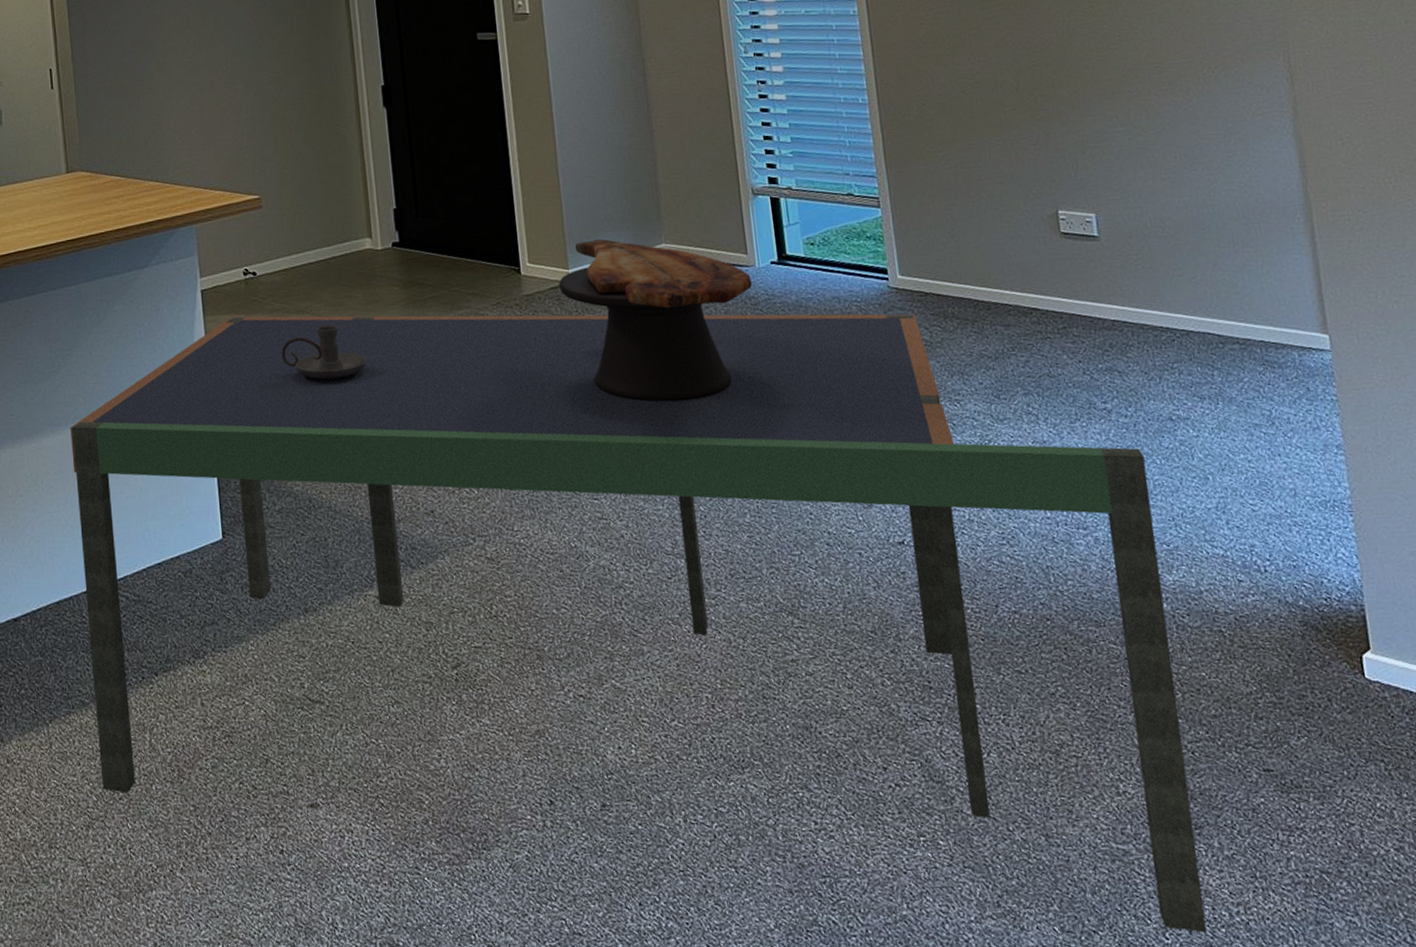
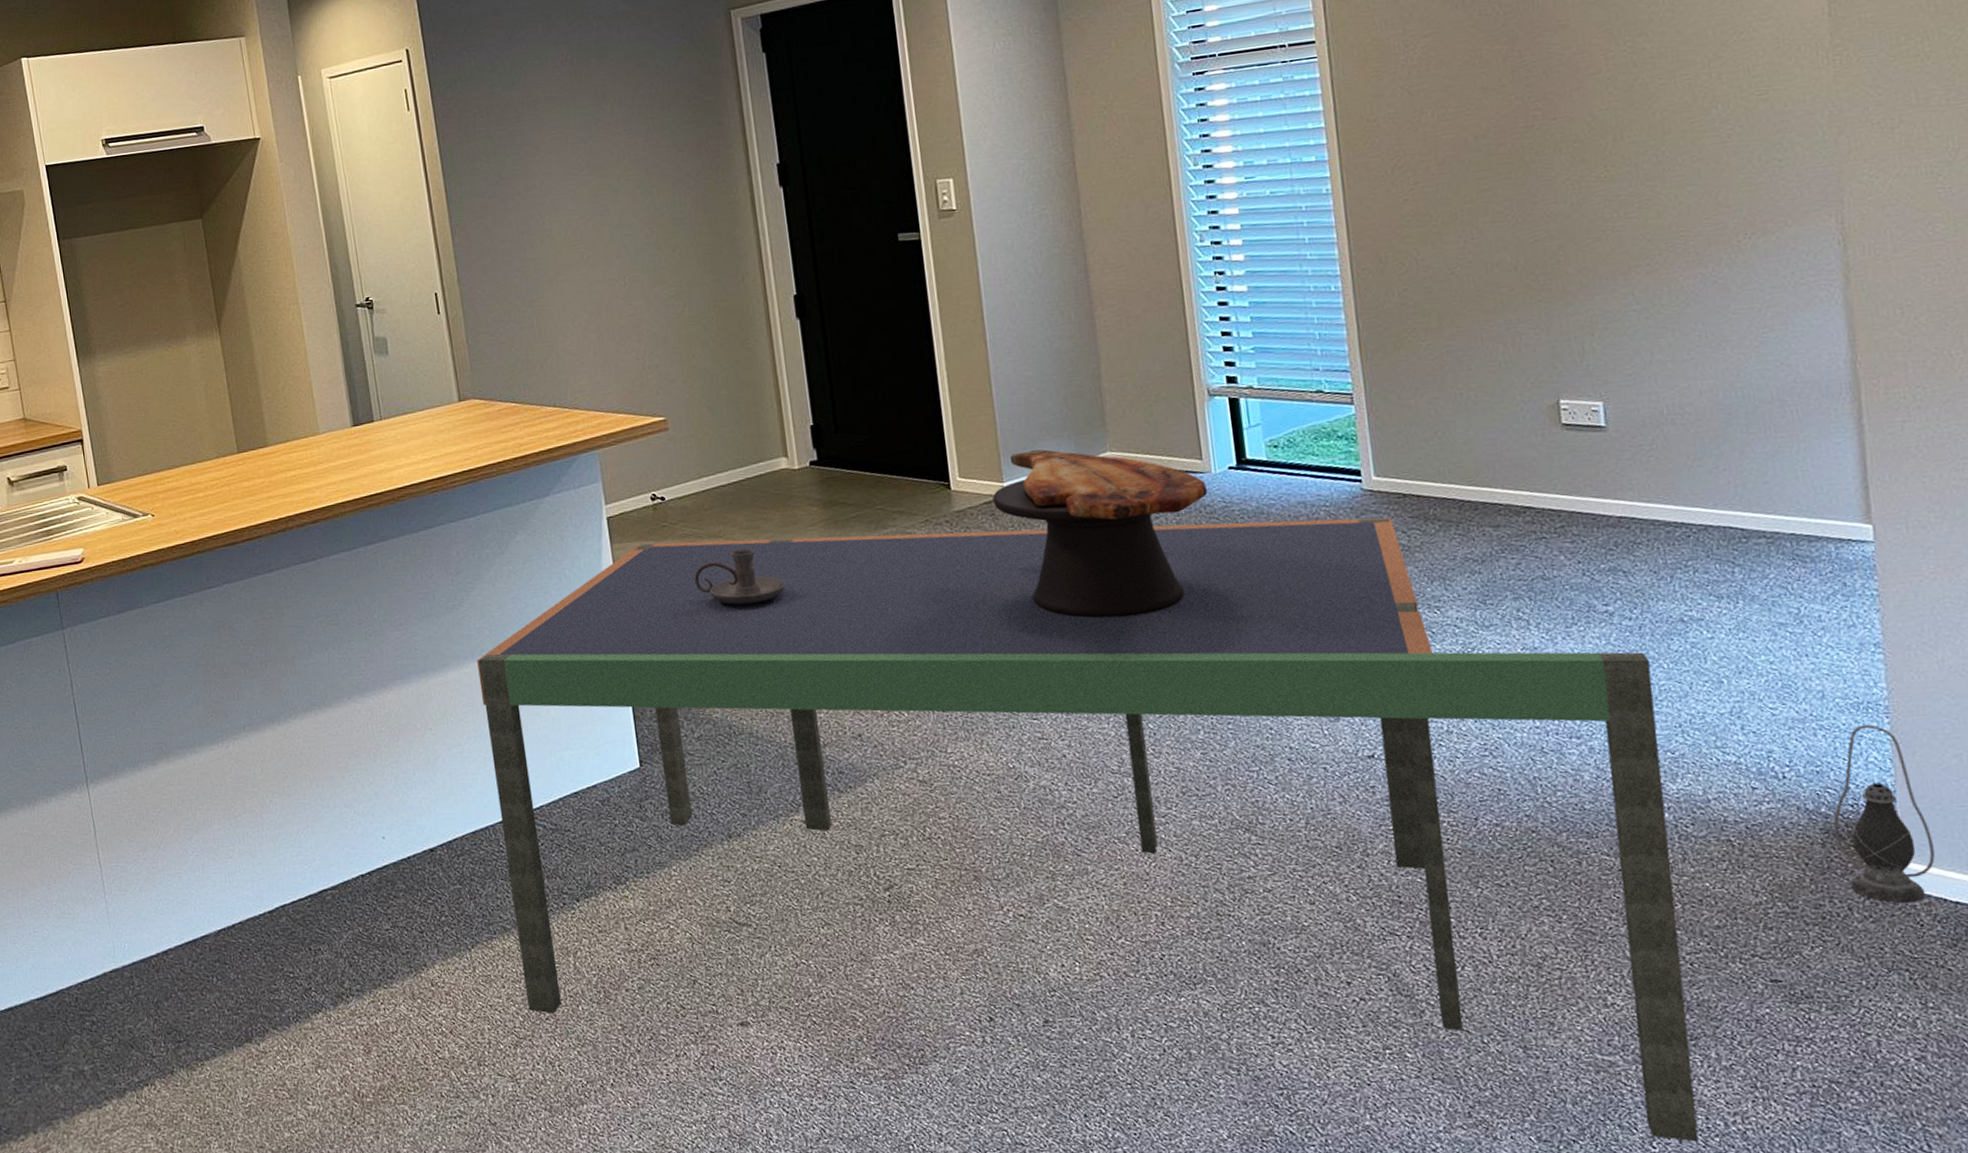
lantern: none [1310,522,1400,696] -> present [1833,724,1935,904]

